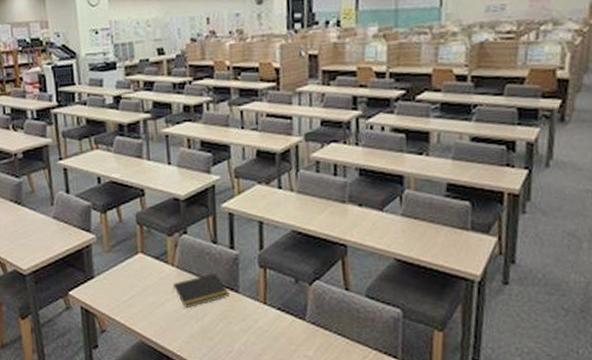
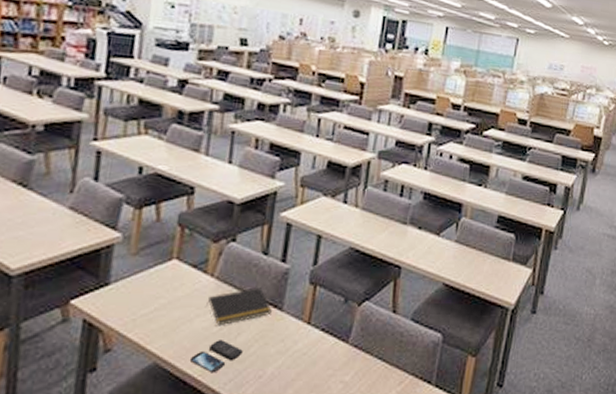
smartphone: none [167,320,211,348] -> present [189,340,243,372]

